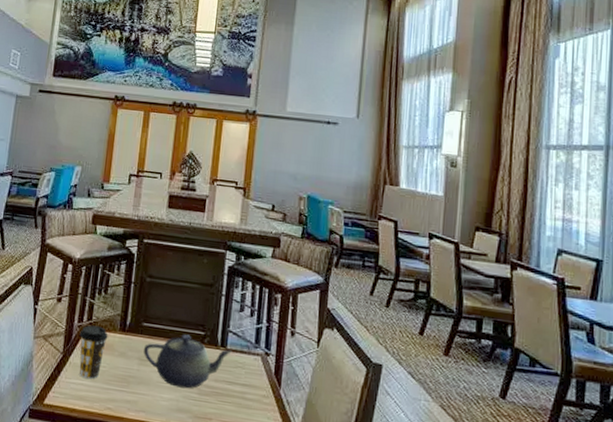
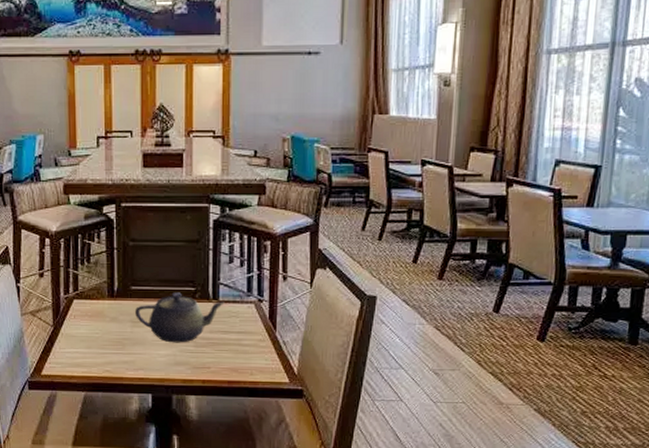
coffee cup: present [79,325,108,379] -> none [67,295,97,346]

